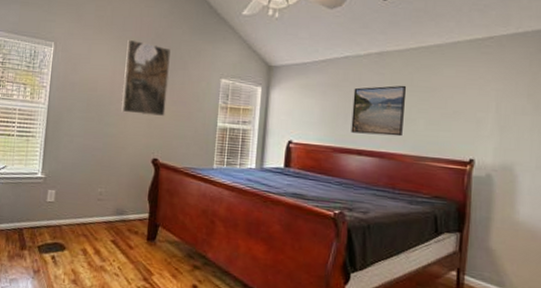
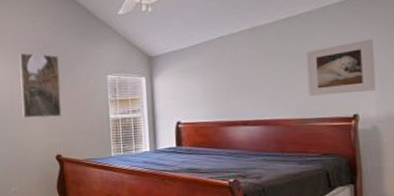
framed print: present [351,85,407,137] -> none [232,55,284,106]
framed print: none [427,82,499,137] -> present [306,38,376,96]

